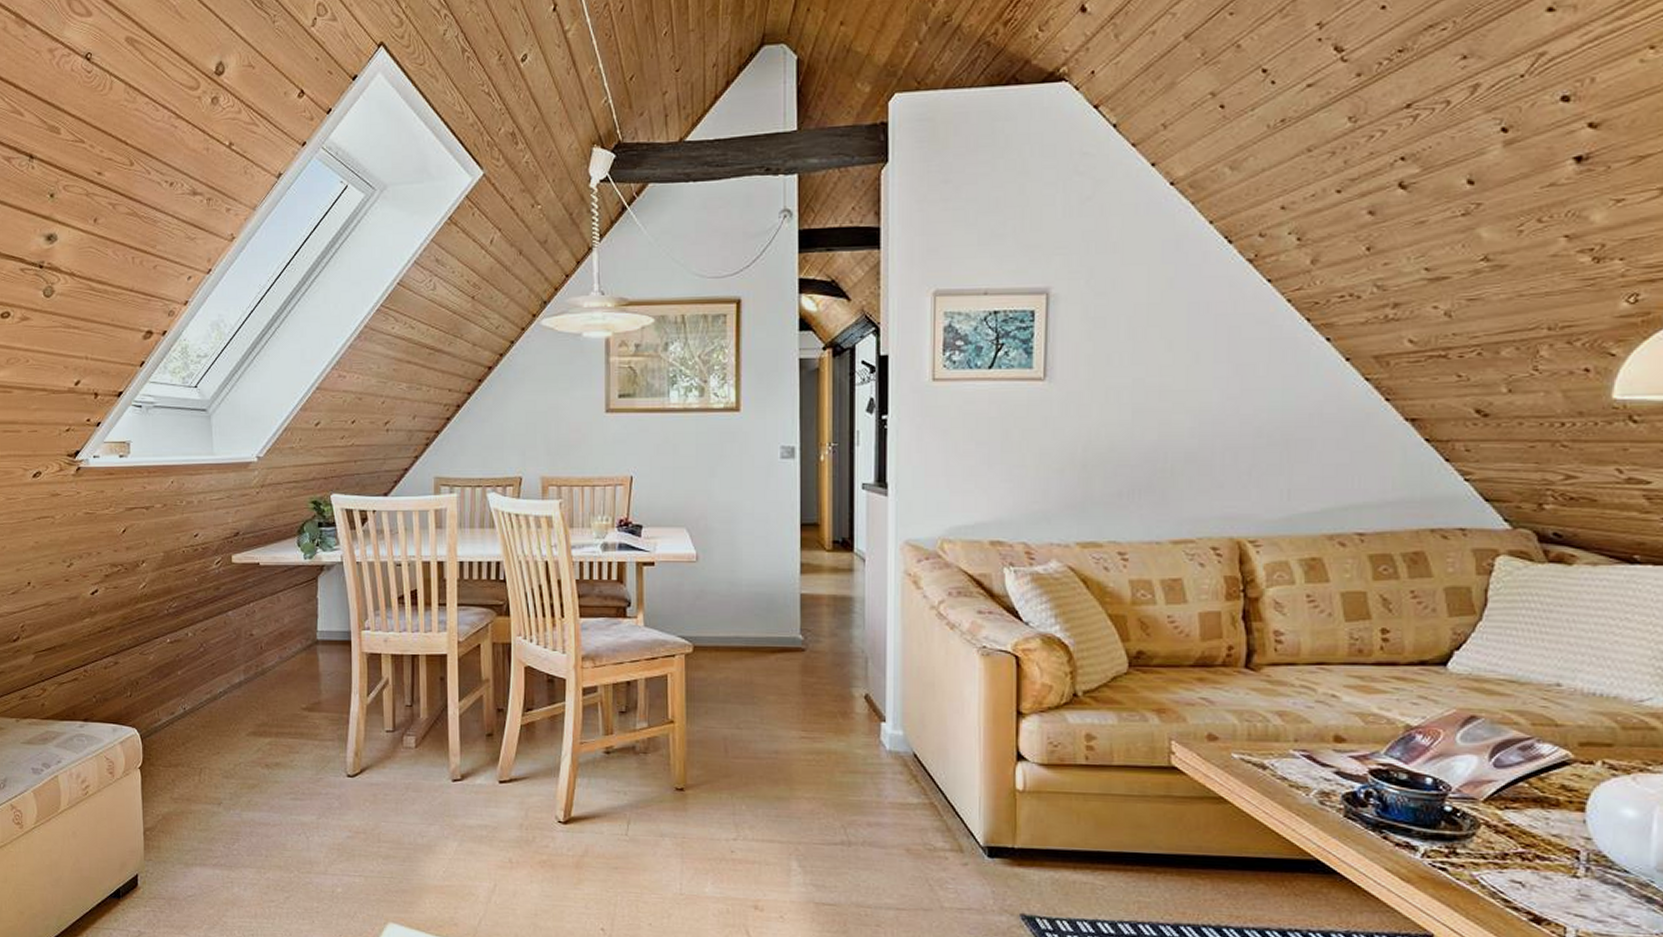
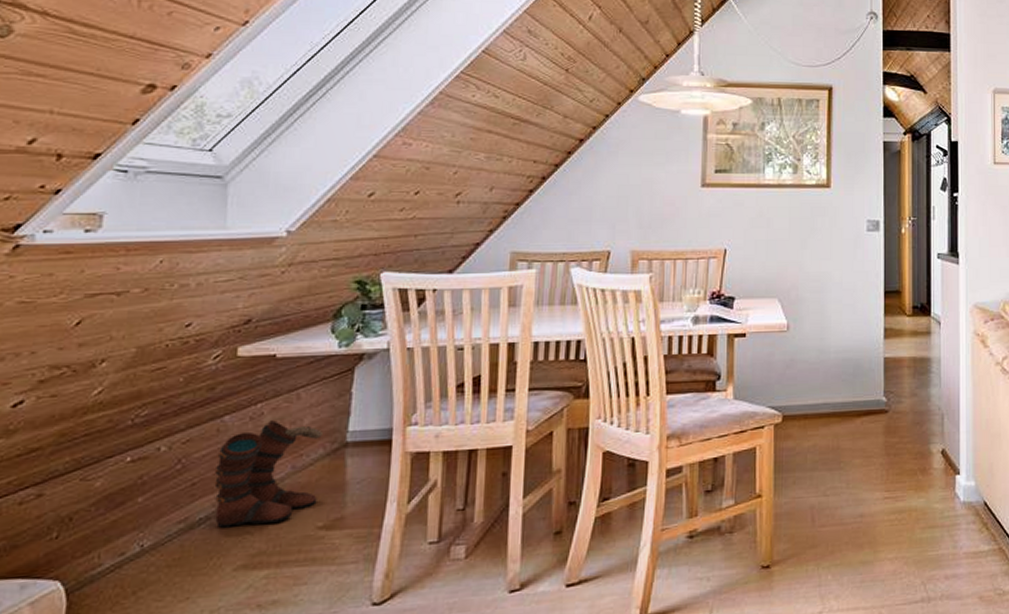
boots: none [225,618,300,701] -> present [214,420,323,528]

